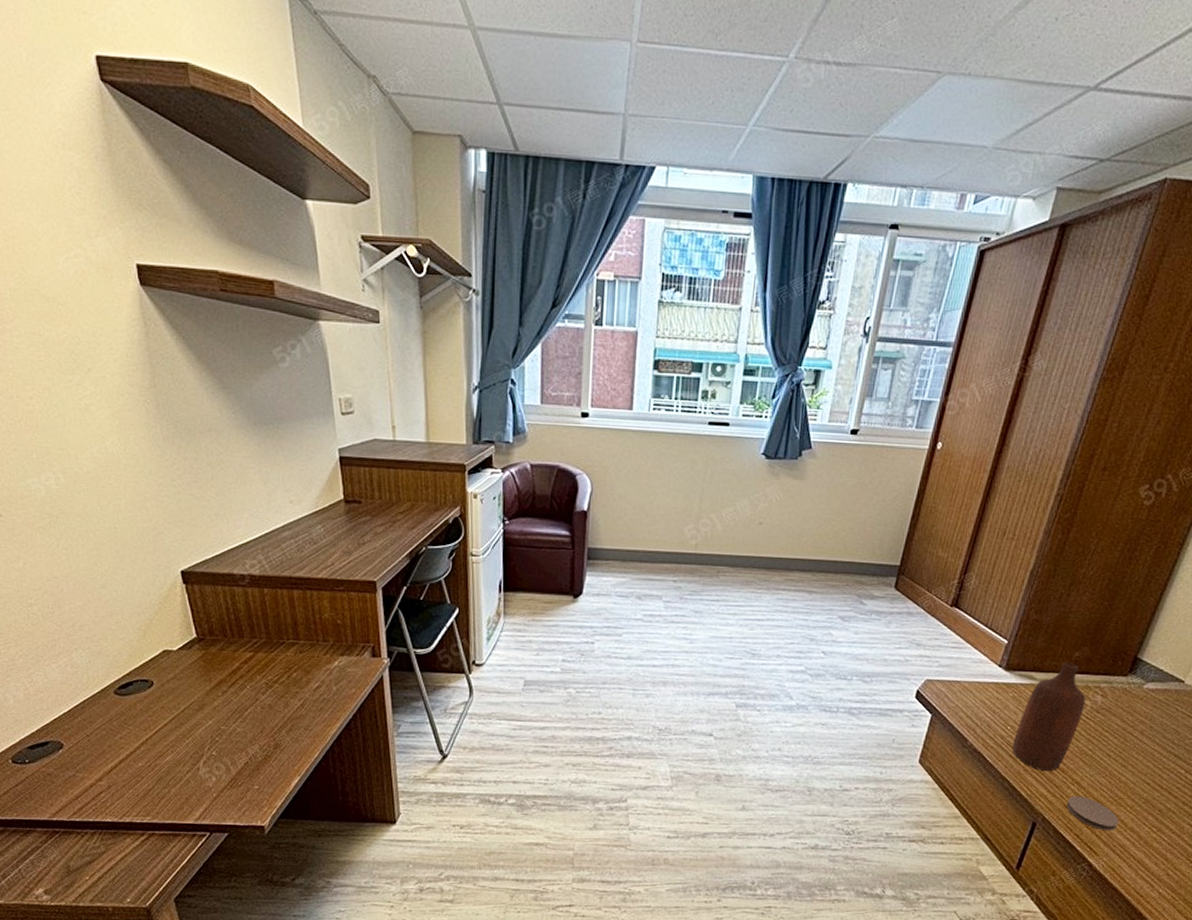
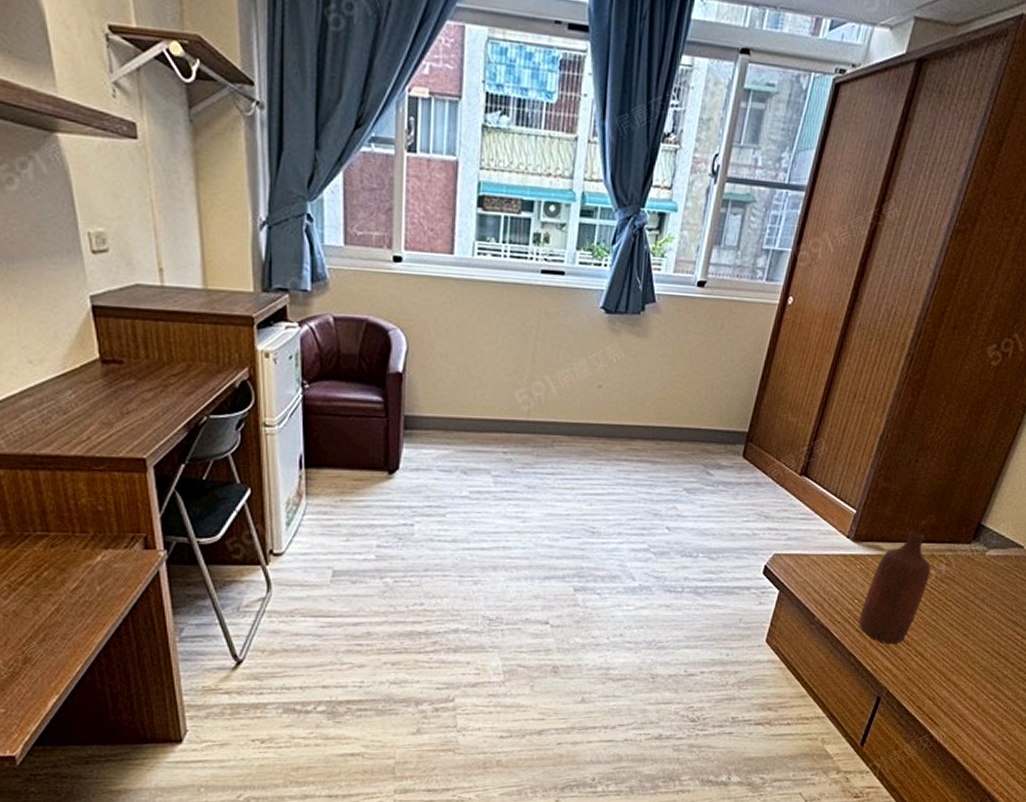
coaster: present [1066,796,1119,831] -> none [910,668,959,701]

